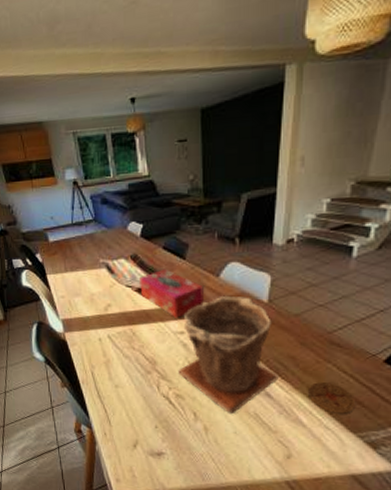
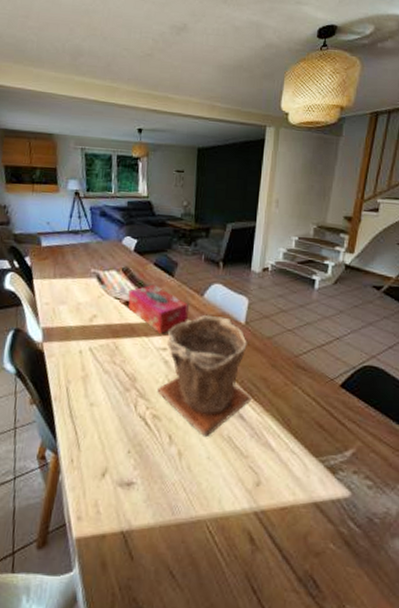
coaster: present [308,382,355,414] -> none [277,405,317,437]

